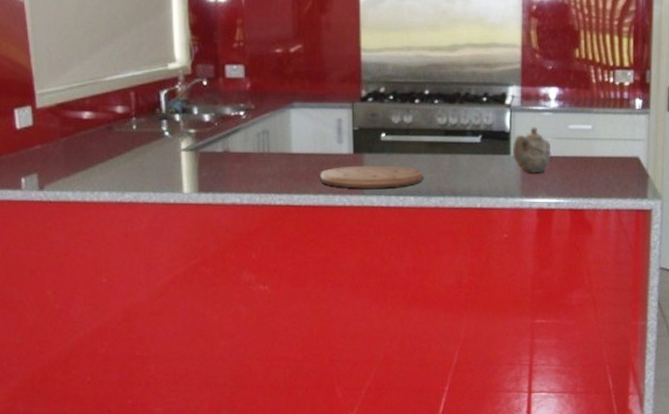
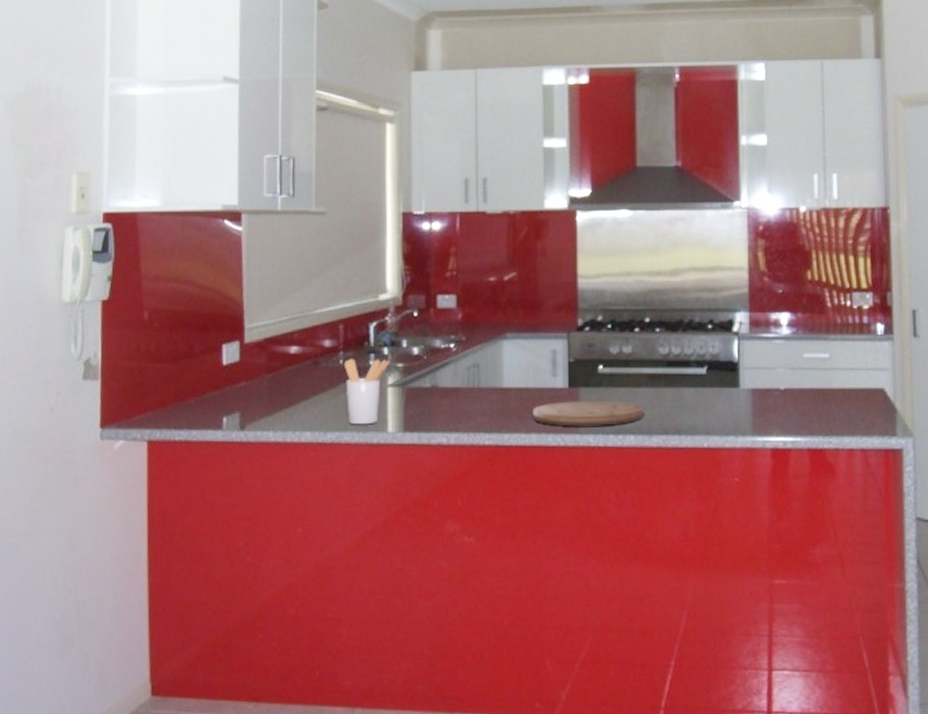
utensil holder: none [137,124,182,186] -> present [343,358,390,425]
teapot: present [512,127,552,173] -> none [741,356,786,408]

